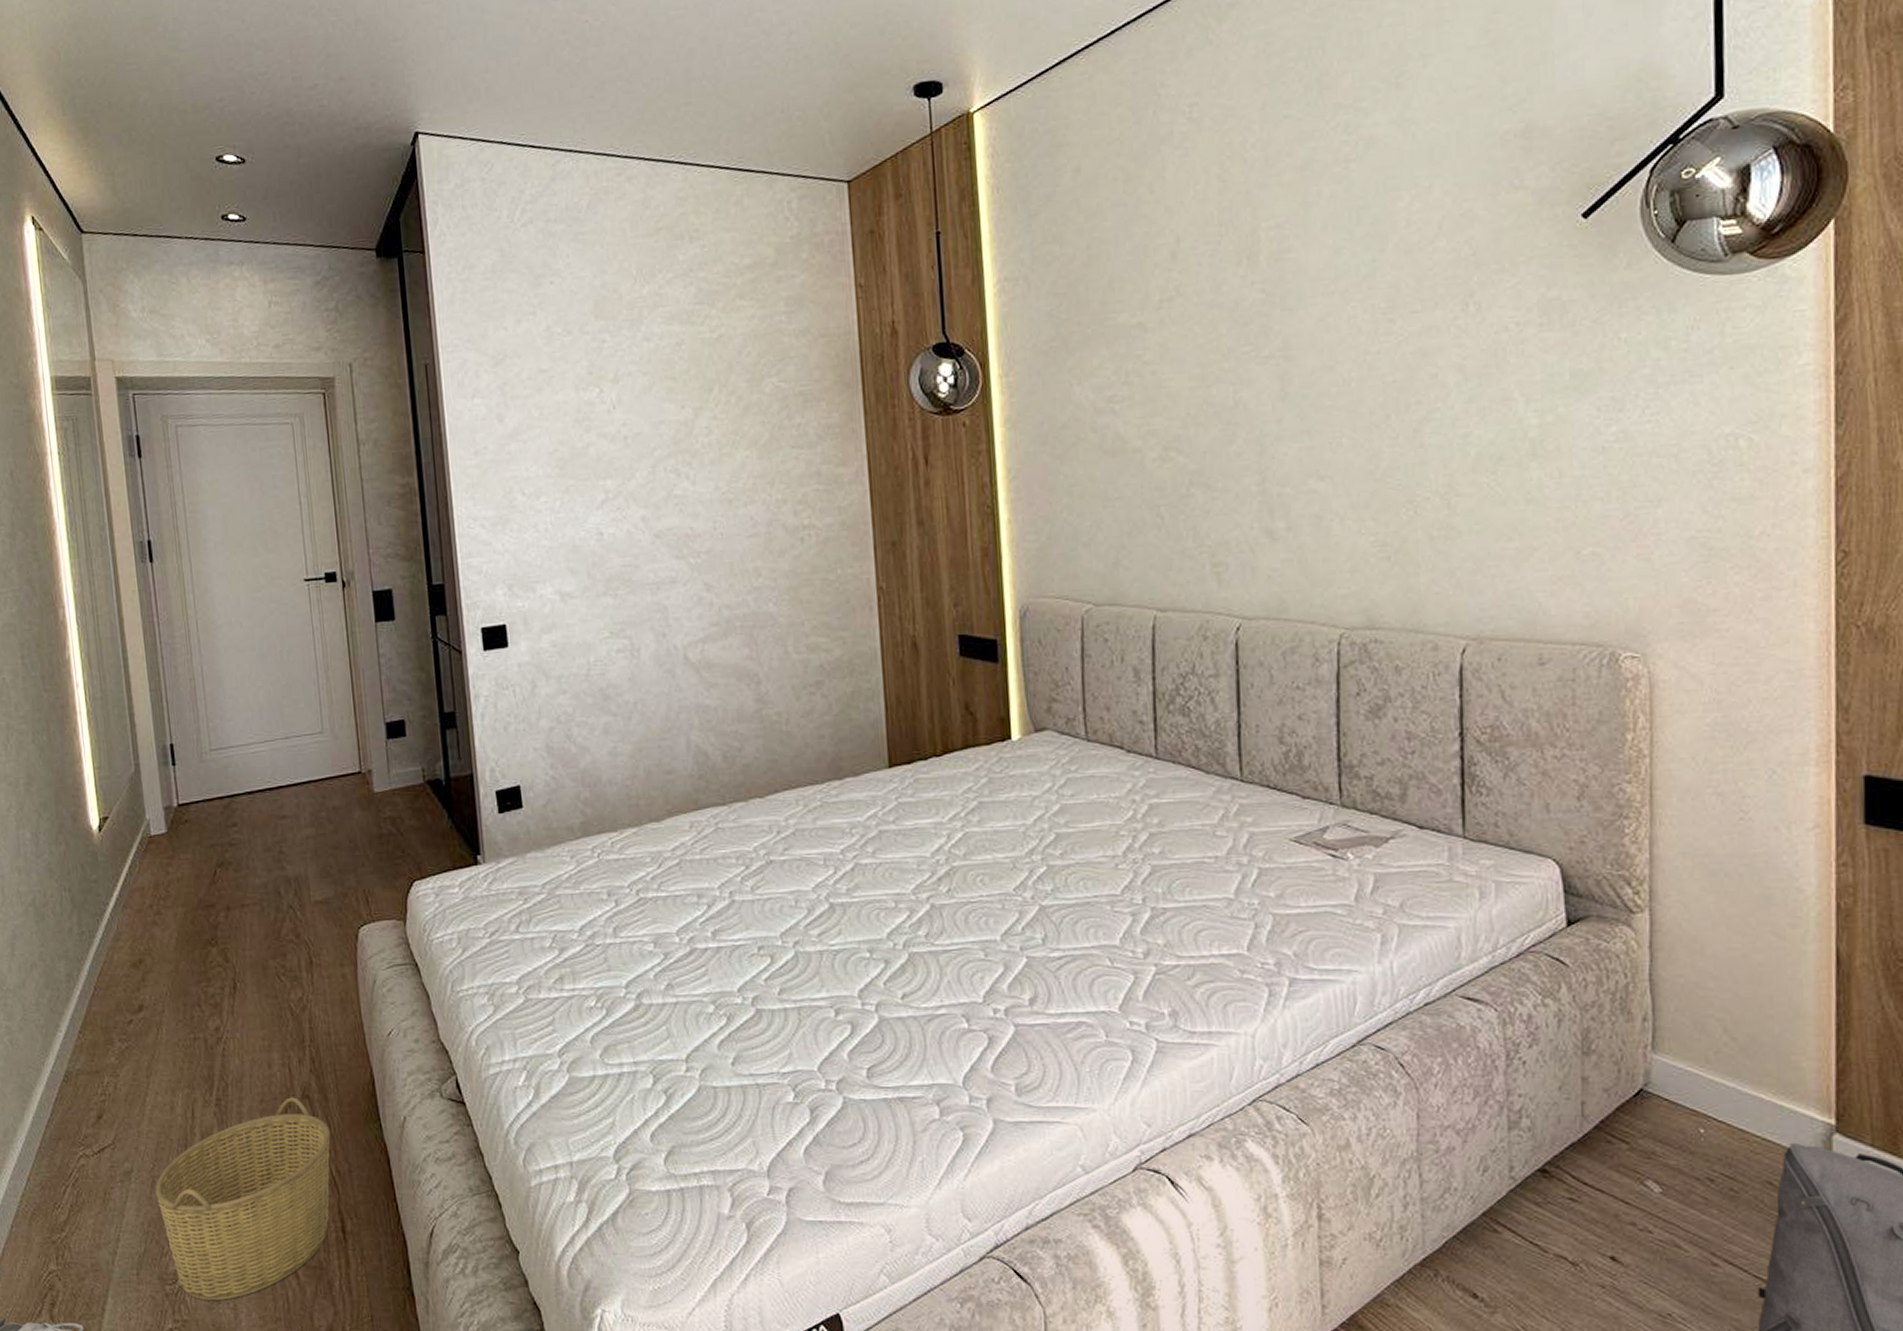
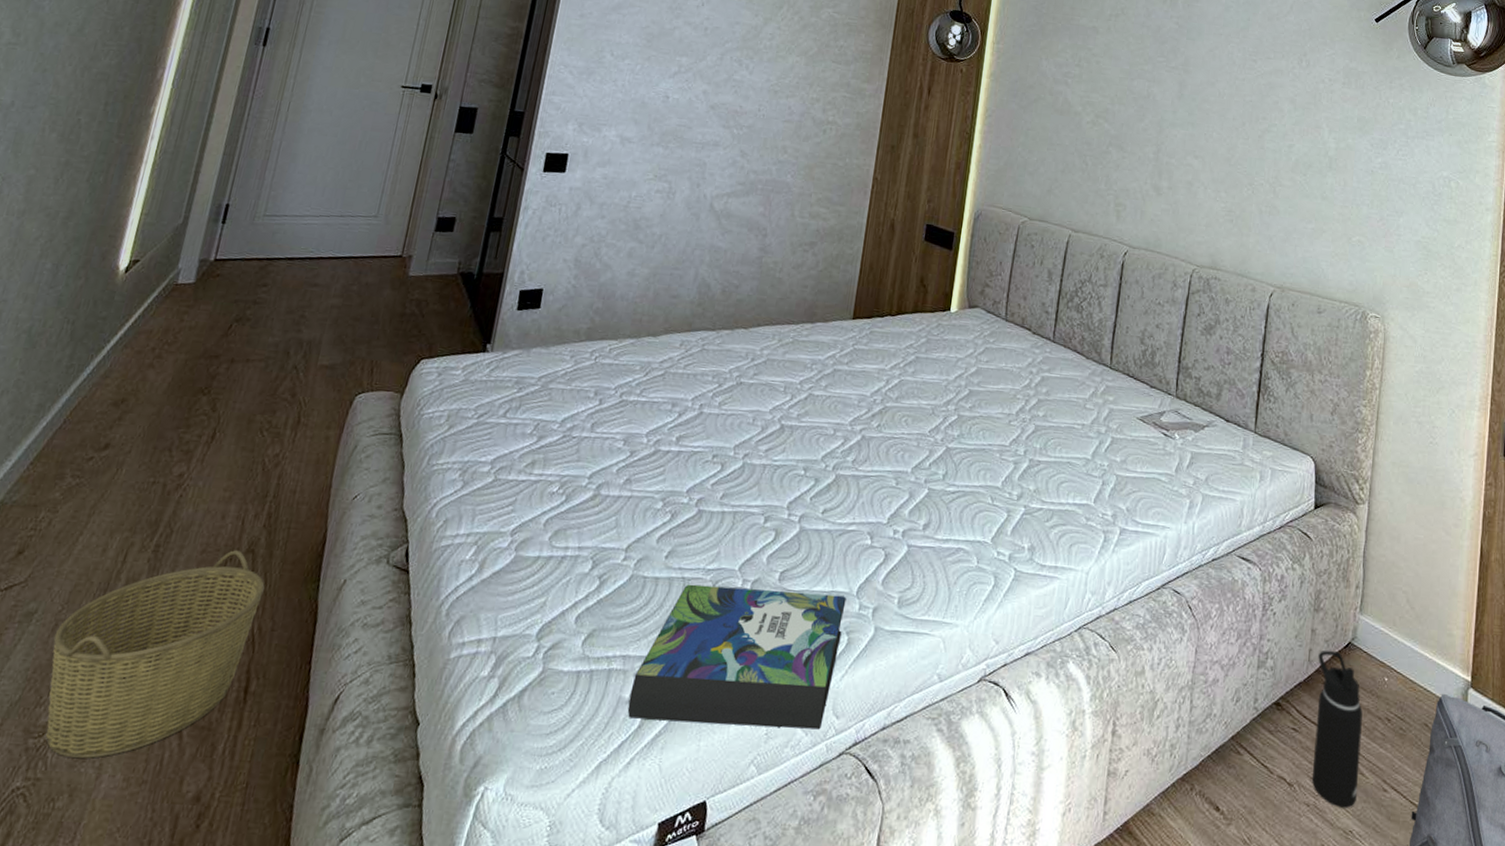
book: none [728,1088,955,1235] -> present [627,584,847,730]
water bottle: none [1595,1101,1674,1288] -> present [1312,650,1363,808]

